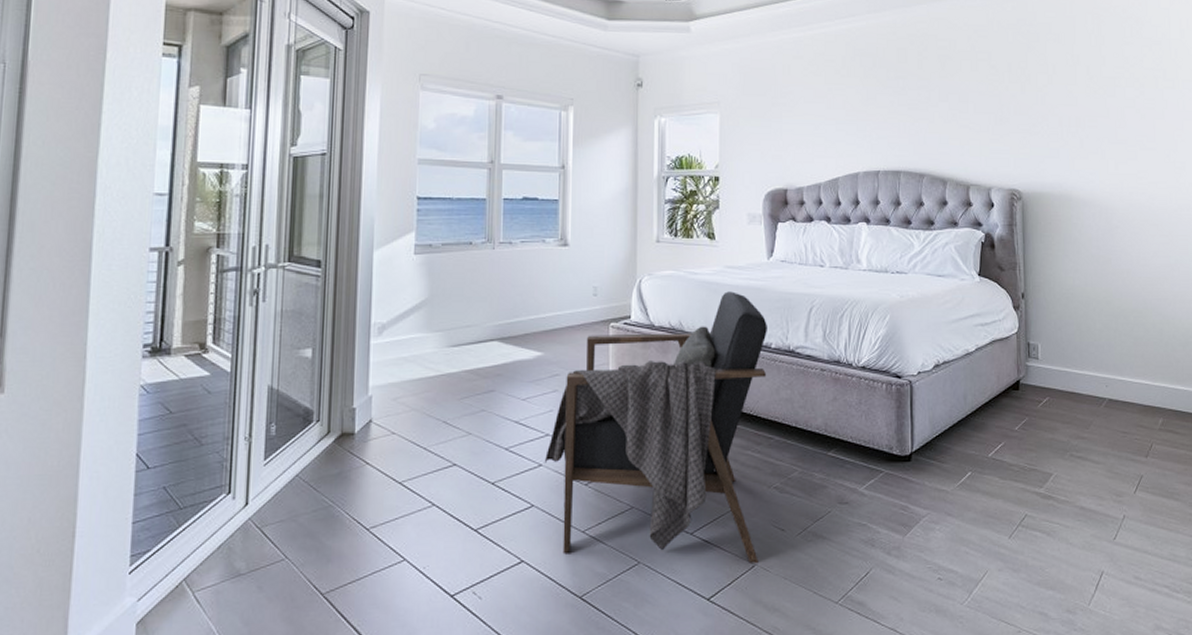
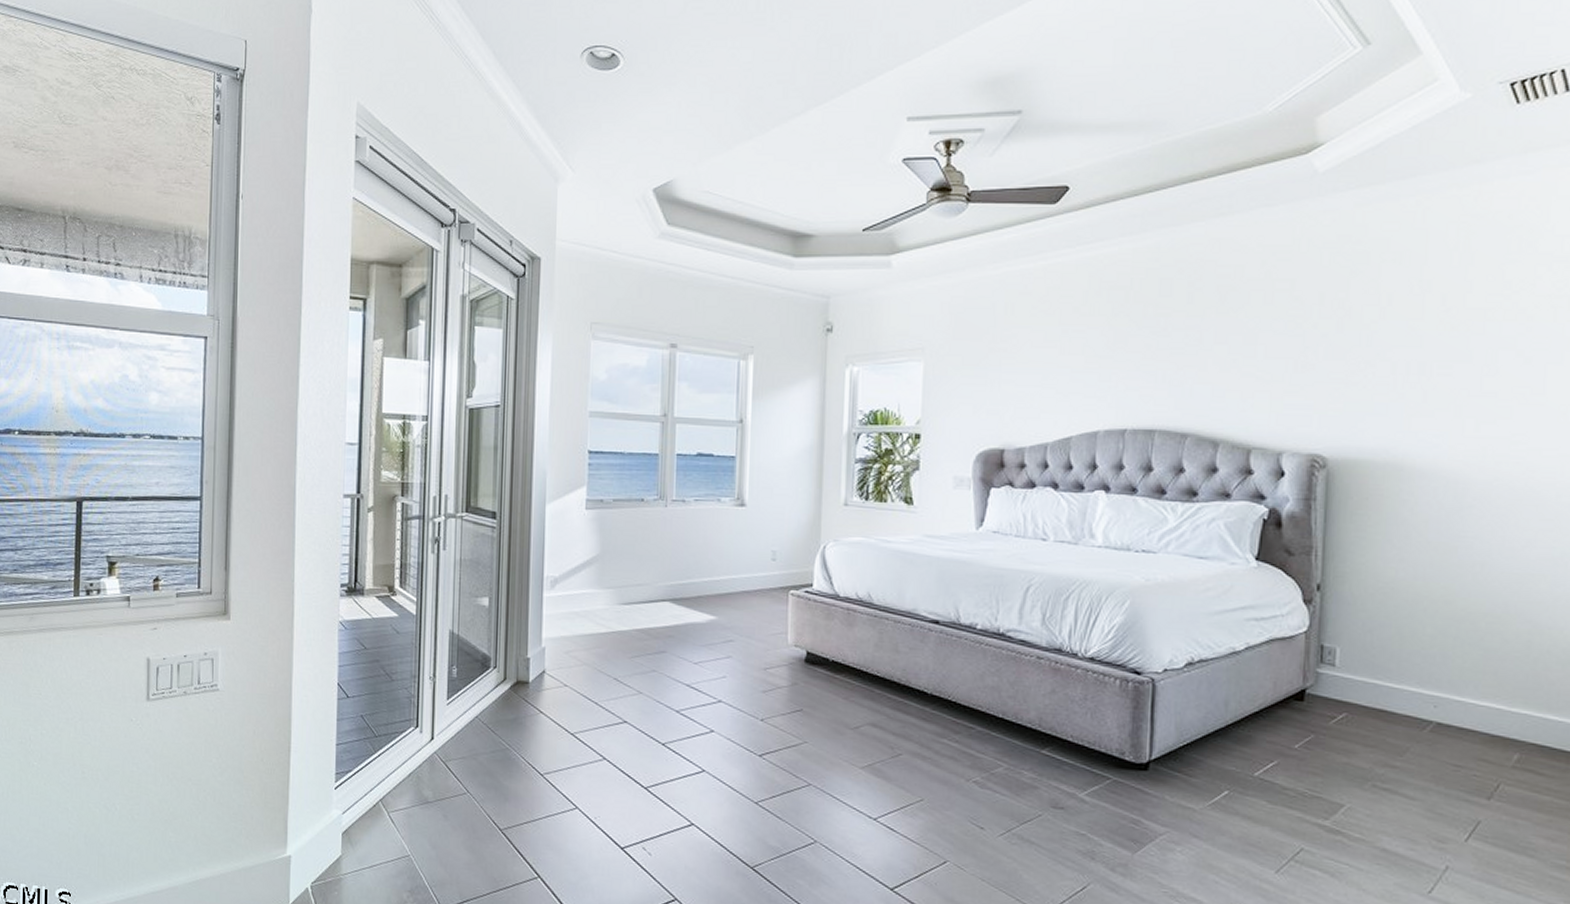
armchair: present [544,291,767,563] -> none [716,563,973,859]

